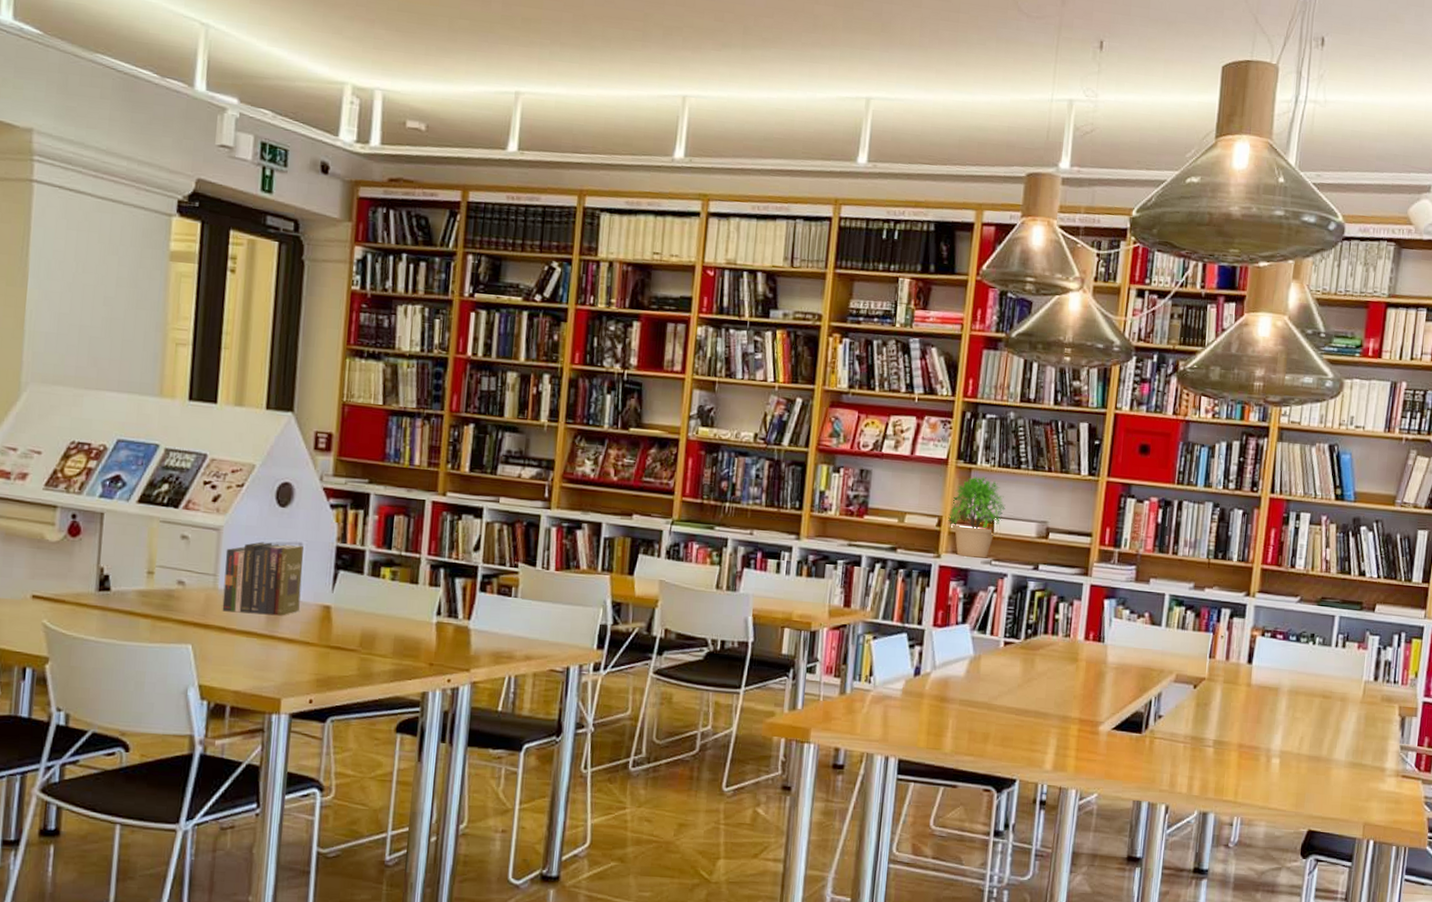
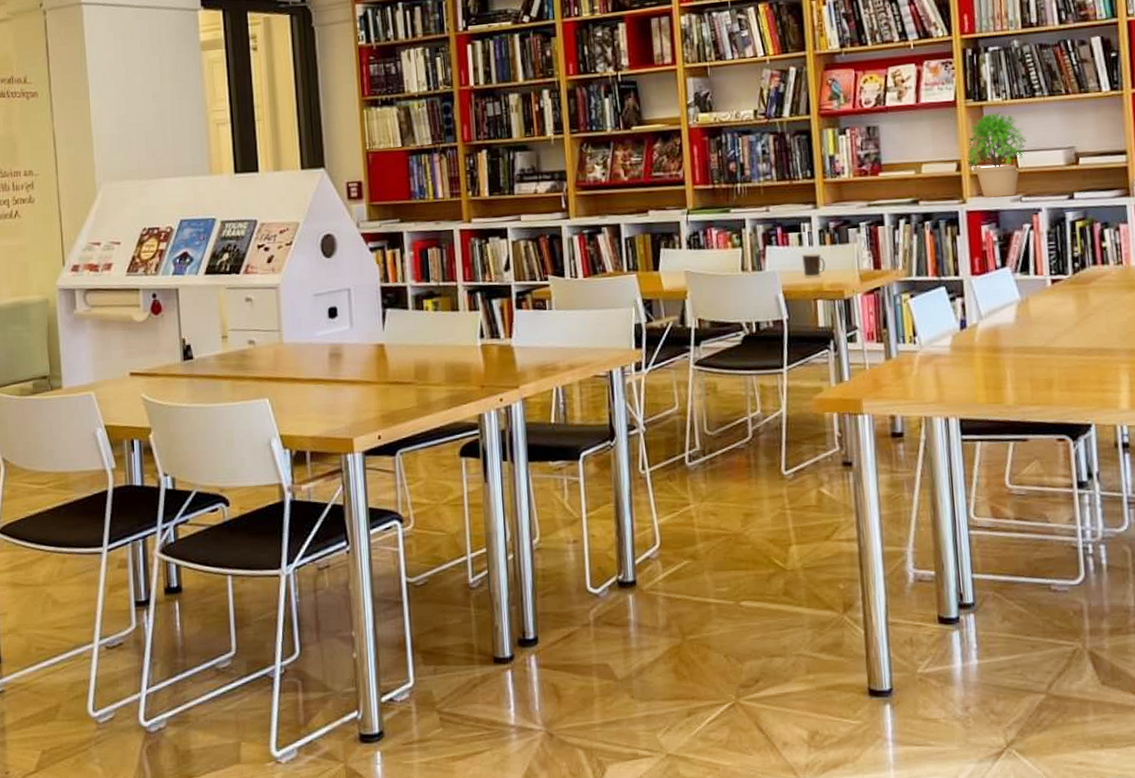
books: present [222,542,304,616] -> none [285,290,357,363]
mug: none [776,582,799,607] -> present [802,253,826,278]

